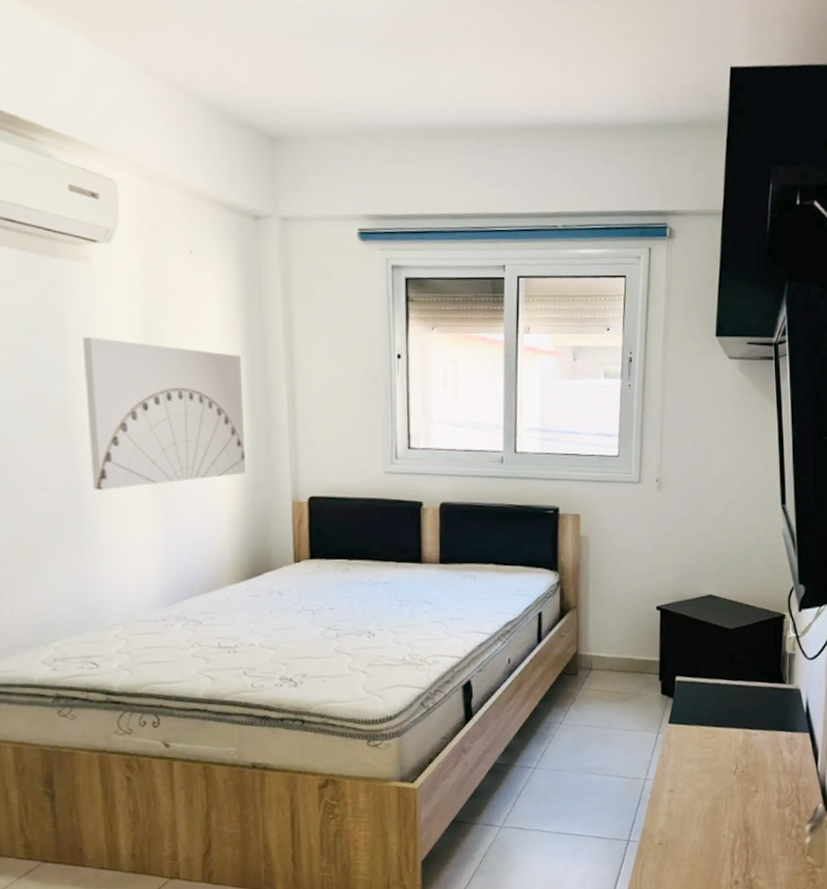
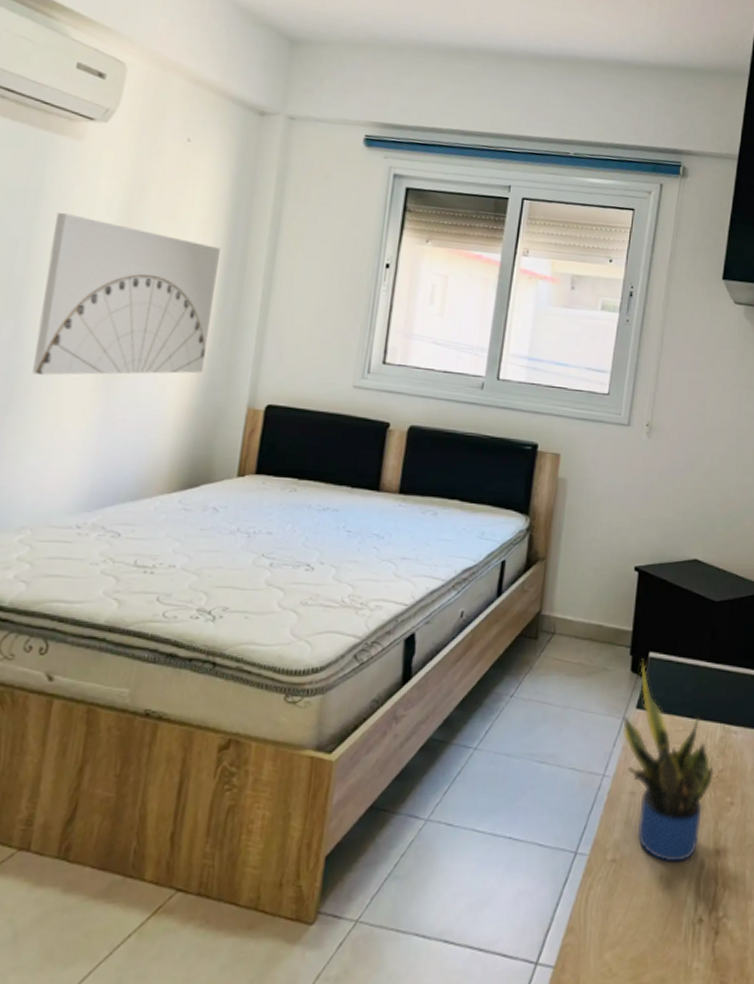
potted plant: none [658,682,740,841] -> present [622,659,714,862]

